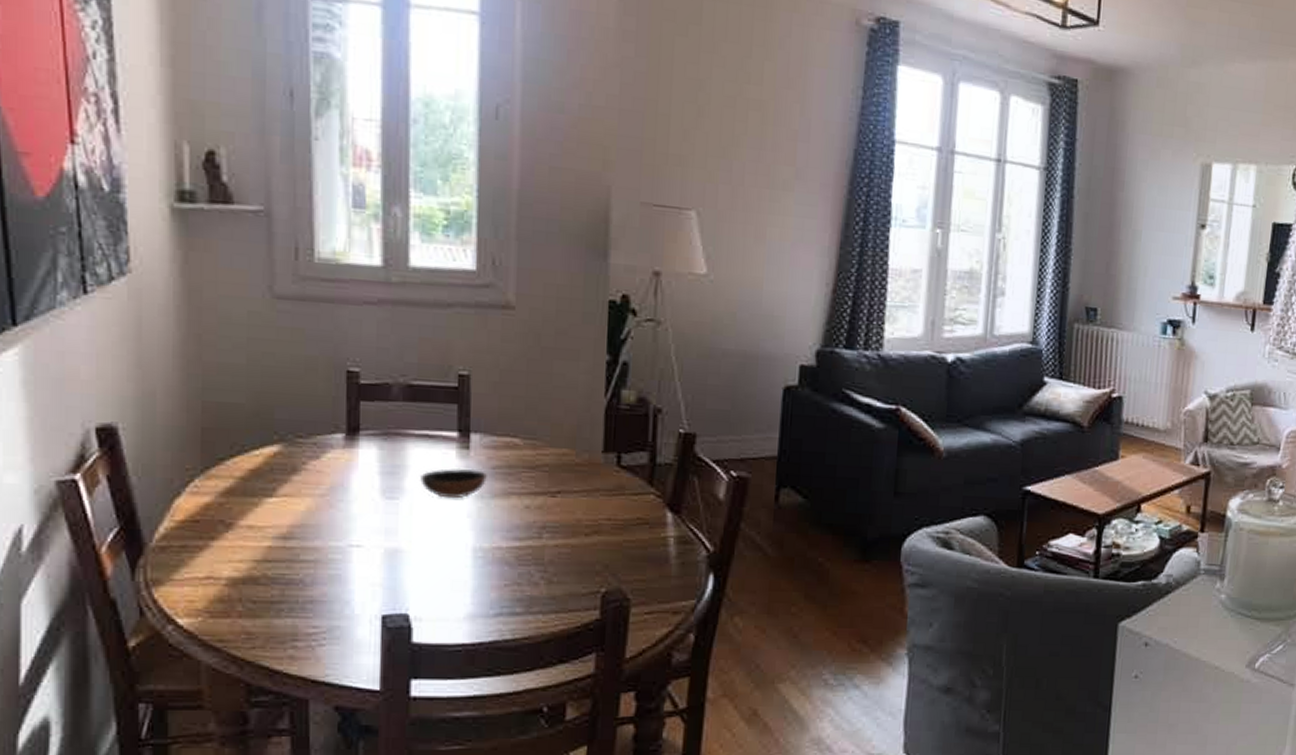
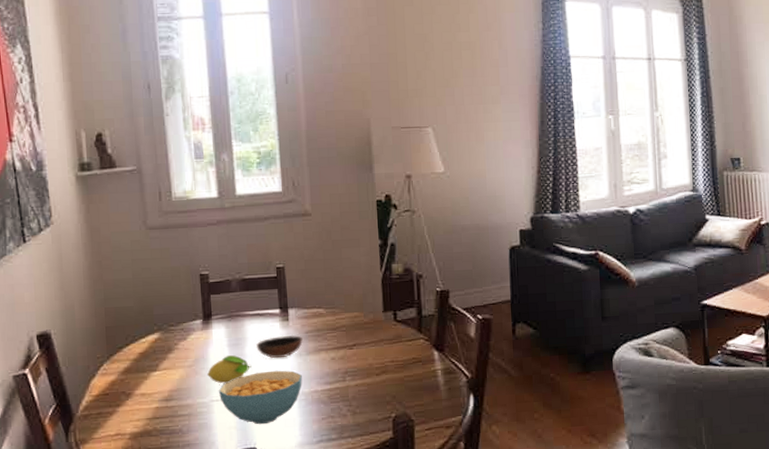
fruit: none [347,487,411,525] -> present [207,355,252,384]
cereal bowl: none [360,514,482,585] -> present [218,370,302,425]

